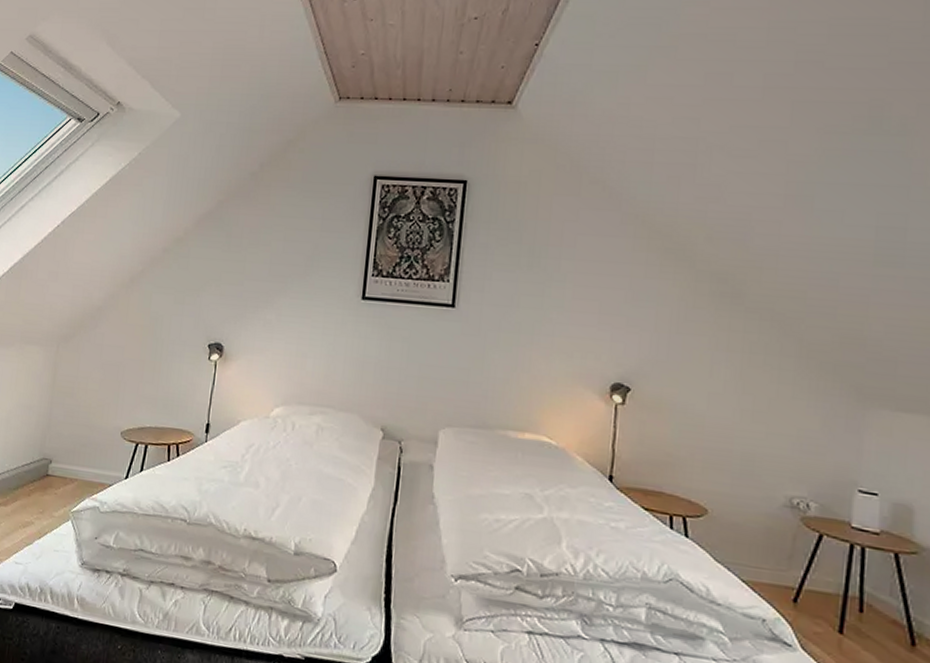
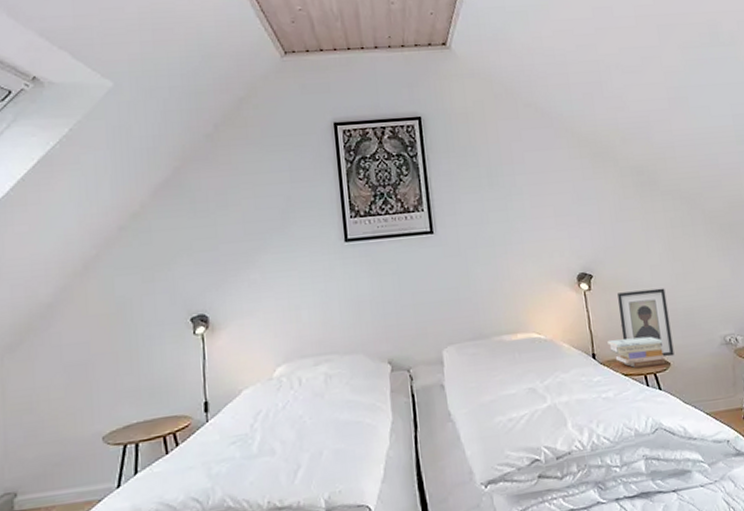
books: none [631,465,704,510] -> present [607,336,666,368]
picture frame: none [651,415,722,504] -> present [617,288,675,357]

